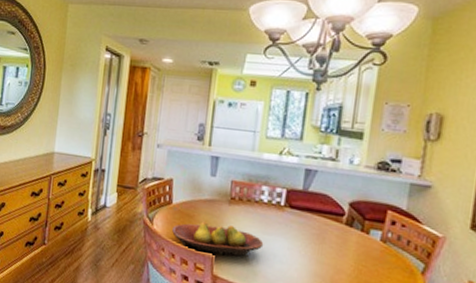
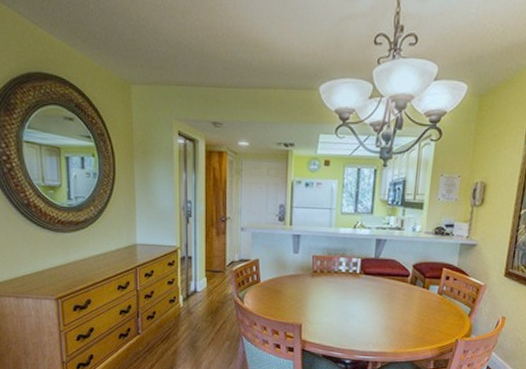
fruit bowl: present [172,221,264,257] -> none [262,295,344,323]

